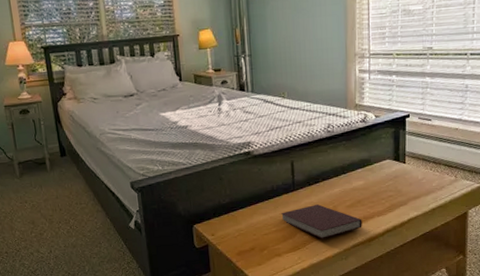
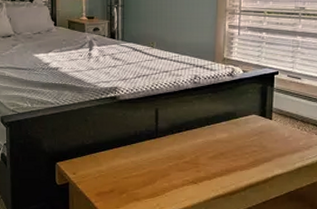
notebook: present [281,204,362,239] -> none [143,153,224,188]

